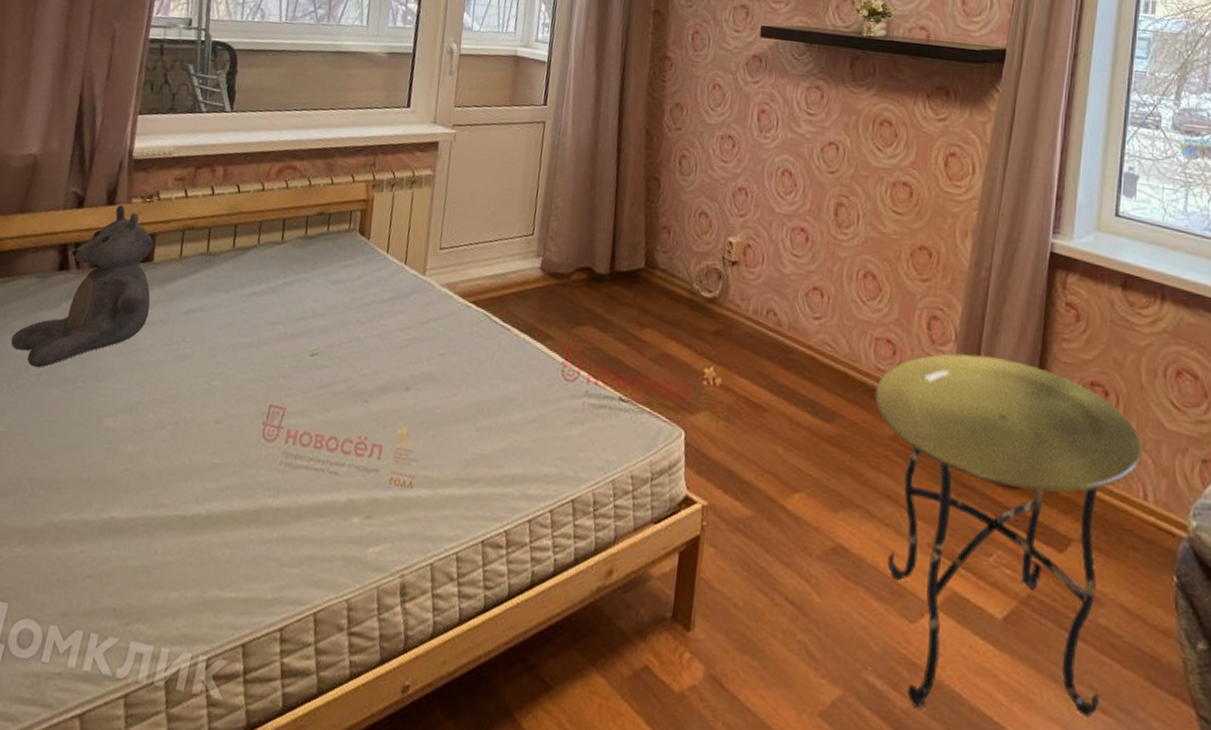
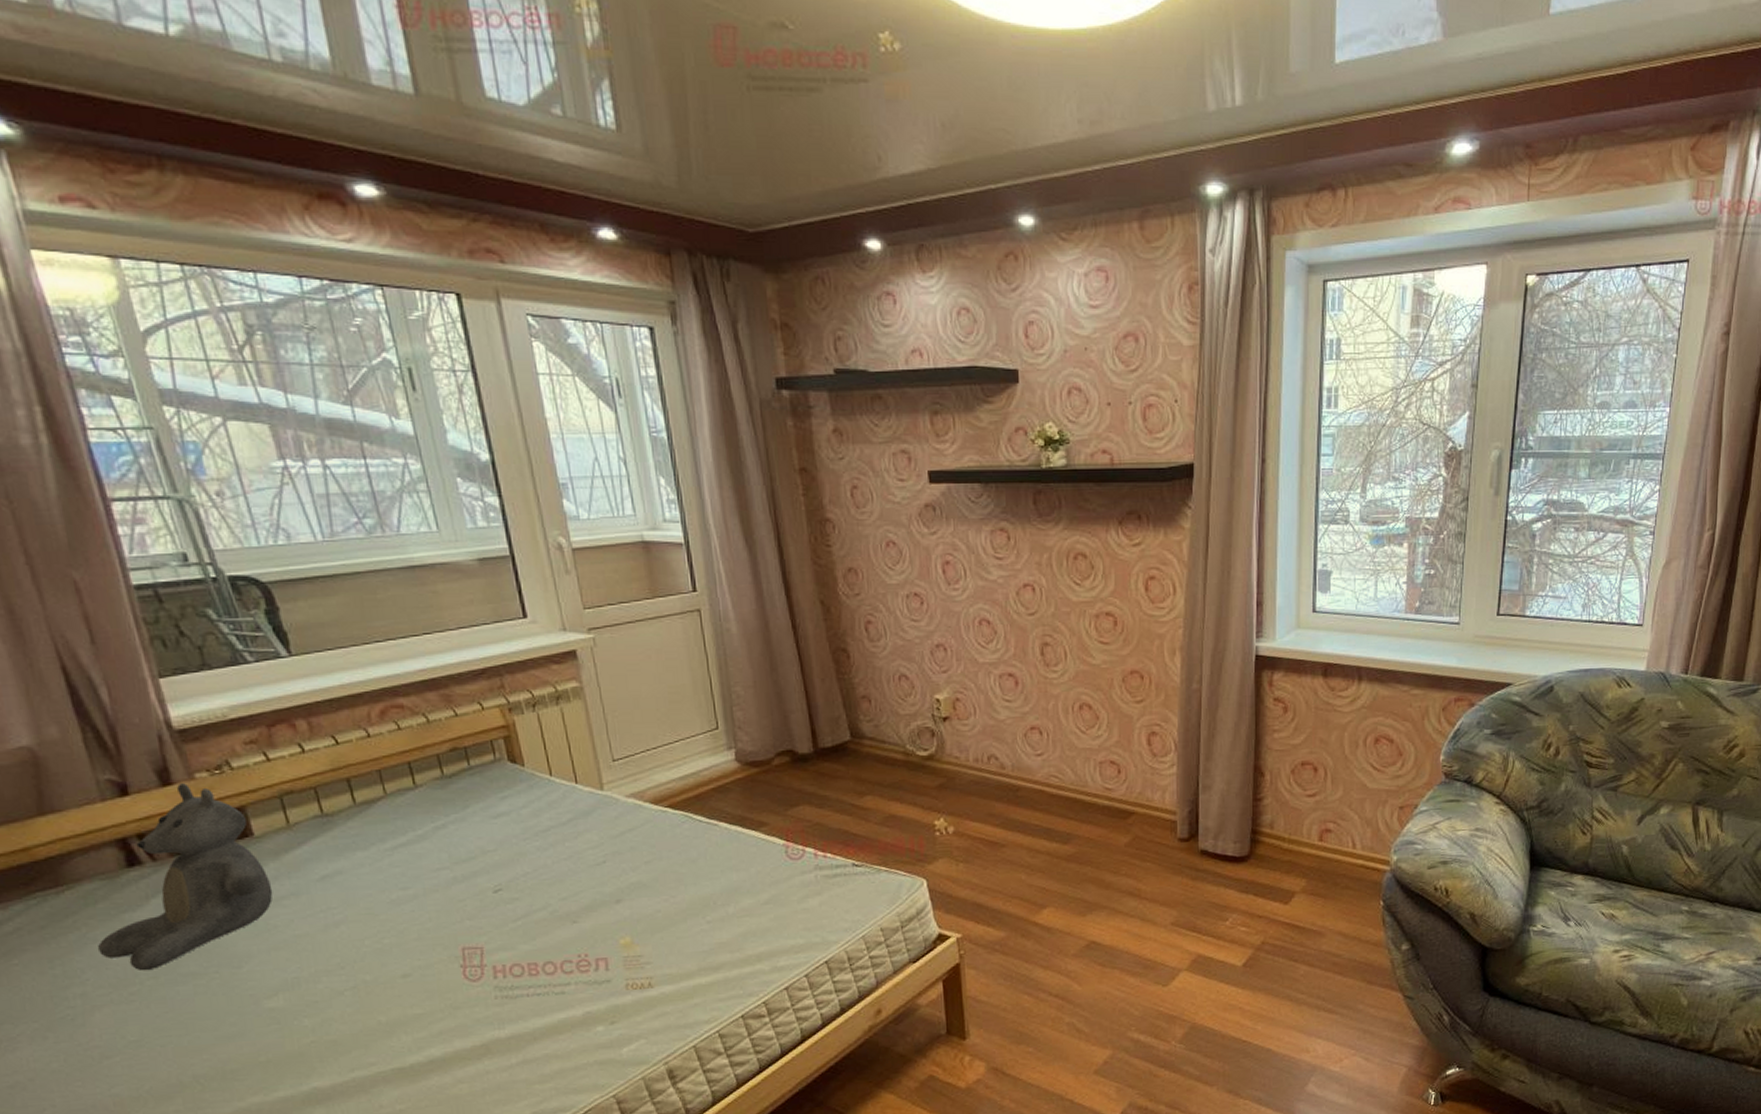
side table: present [875,353,1143,718] -> none [1106,757,1349,1048]

